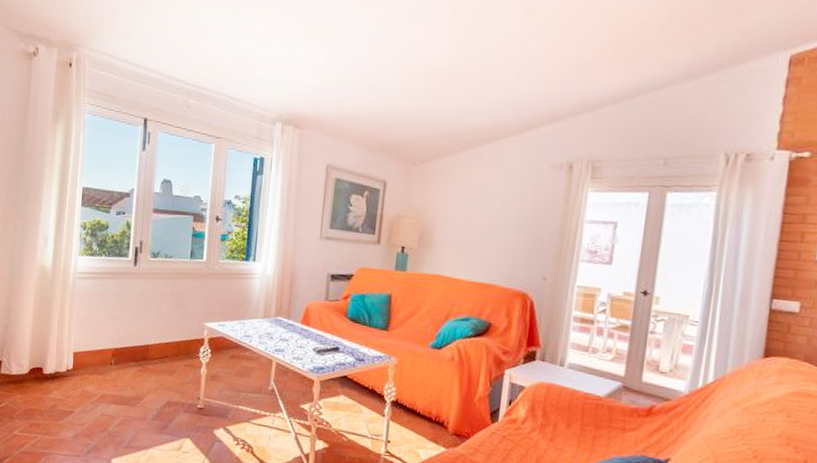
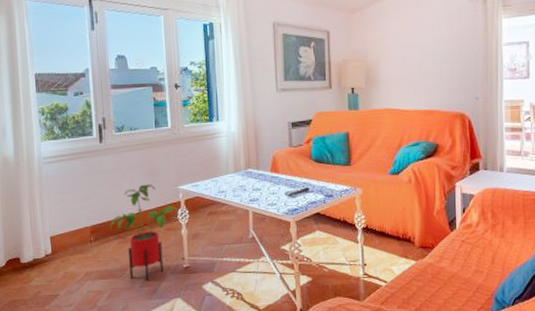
house plant: none [131,315,200,414] -> present [110,184,177,280]

